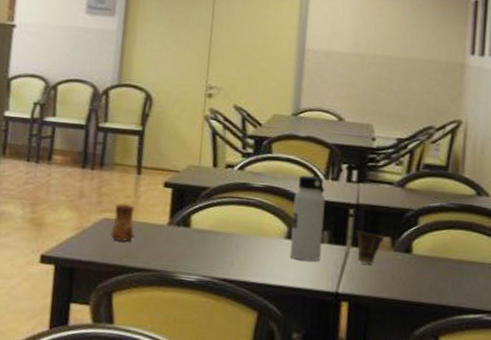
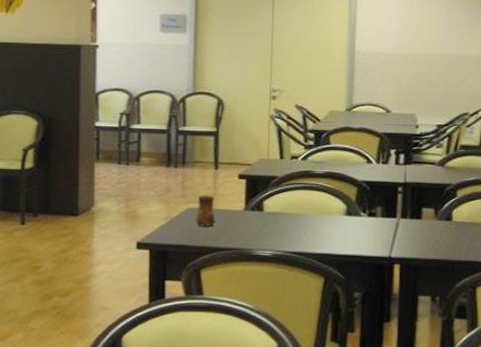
water bottle: present [289,175,326,261] -> none [349,161,378,233]
cup: present [356,230,385,265] -> none [404,204,429,232]

